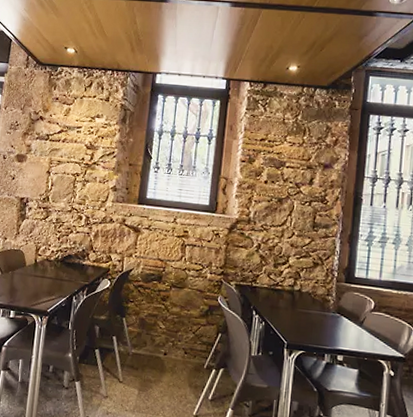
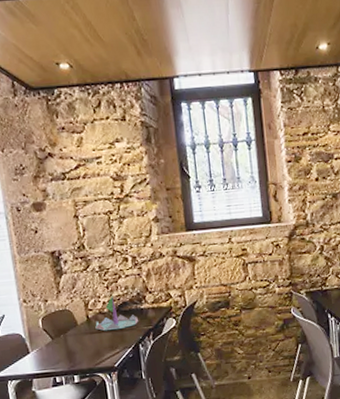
plant: none [40,246,78,279] -> present [95,294,138,331]

